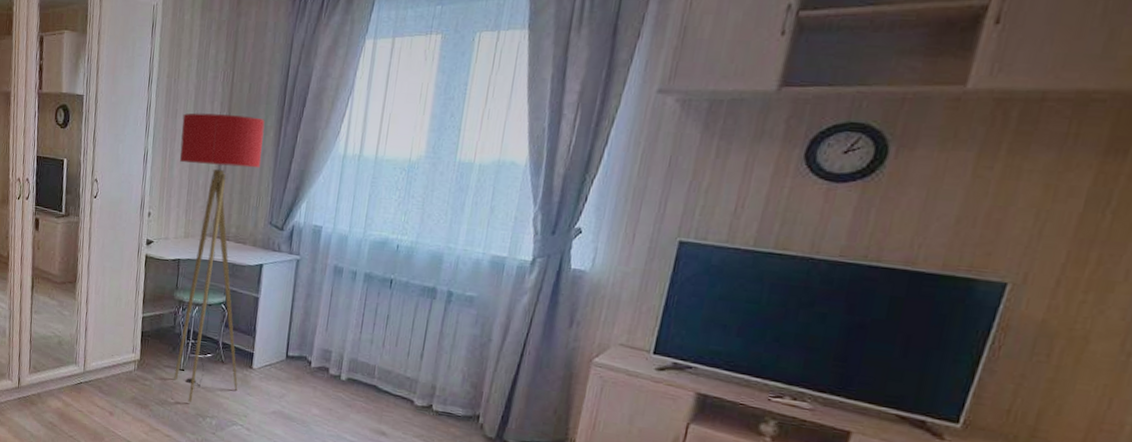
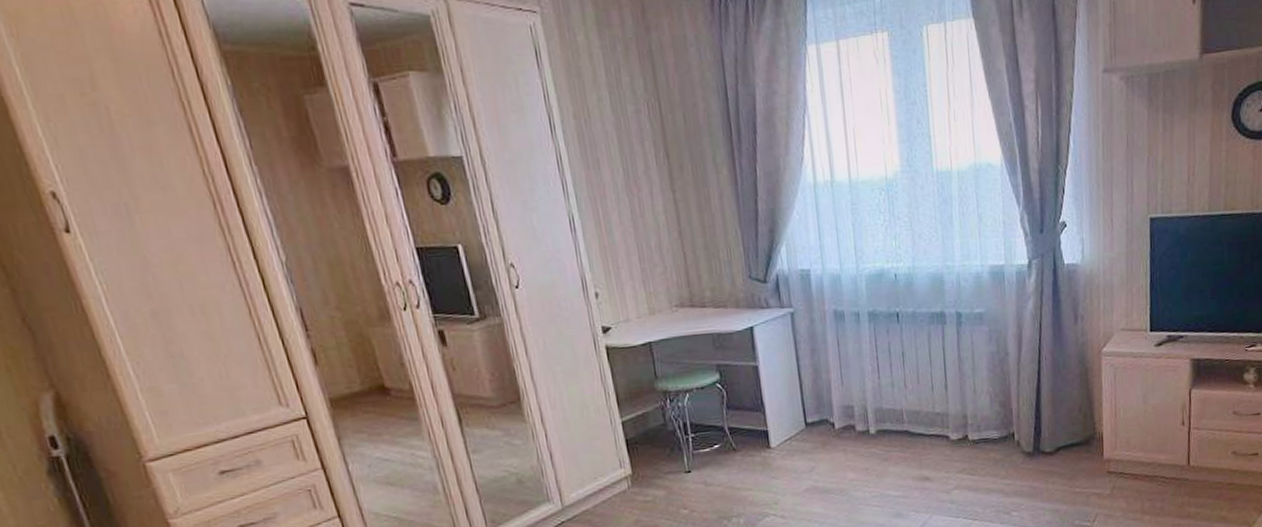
floor lamp: present [174,113,265,402] -> none [608,154,760,507]

